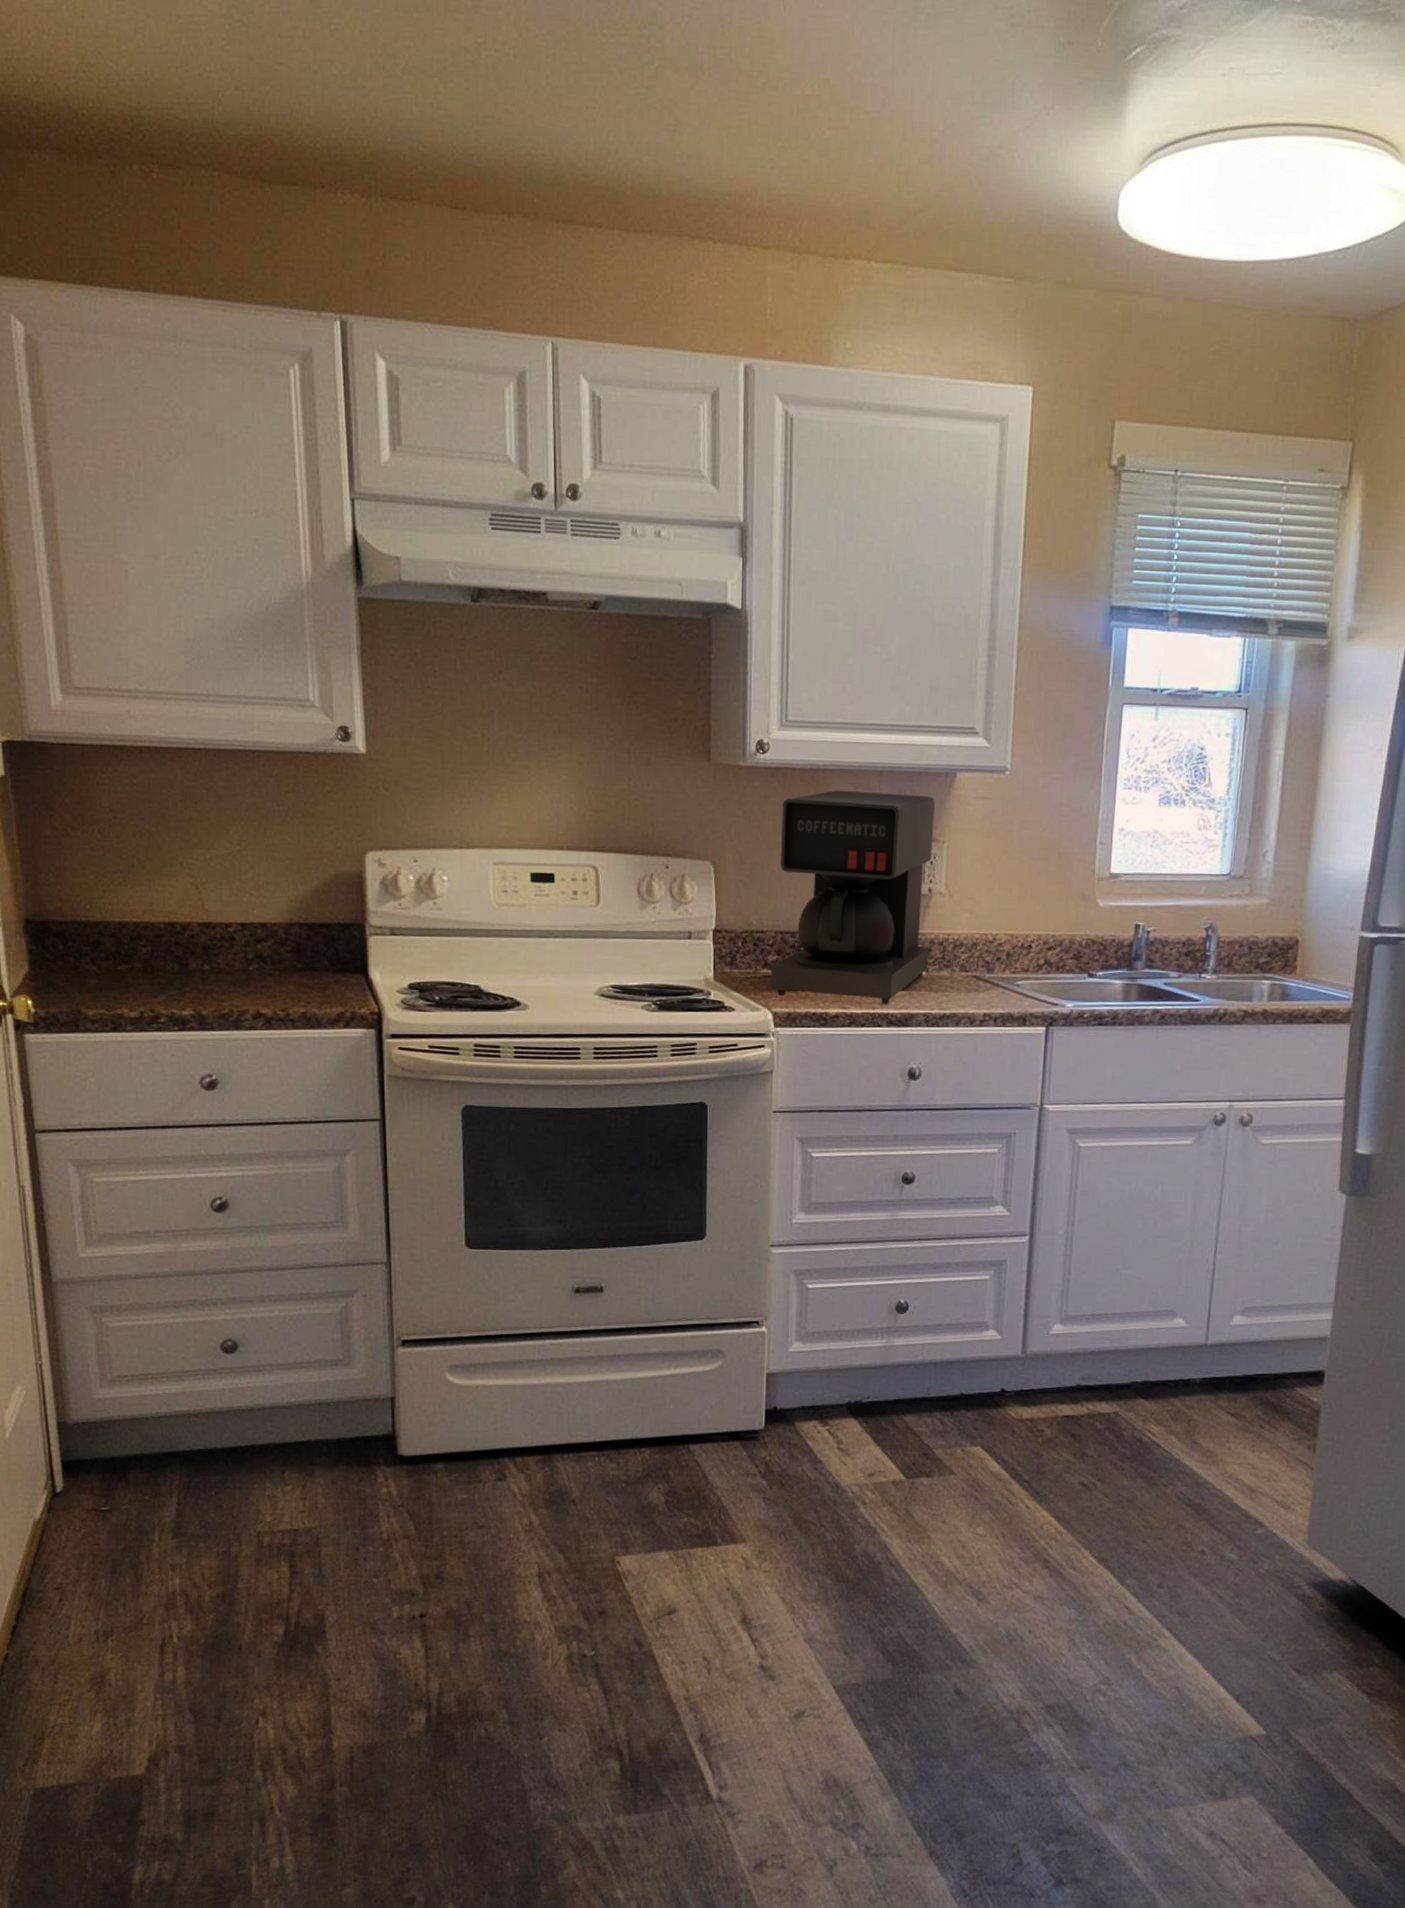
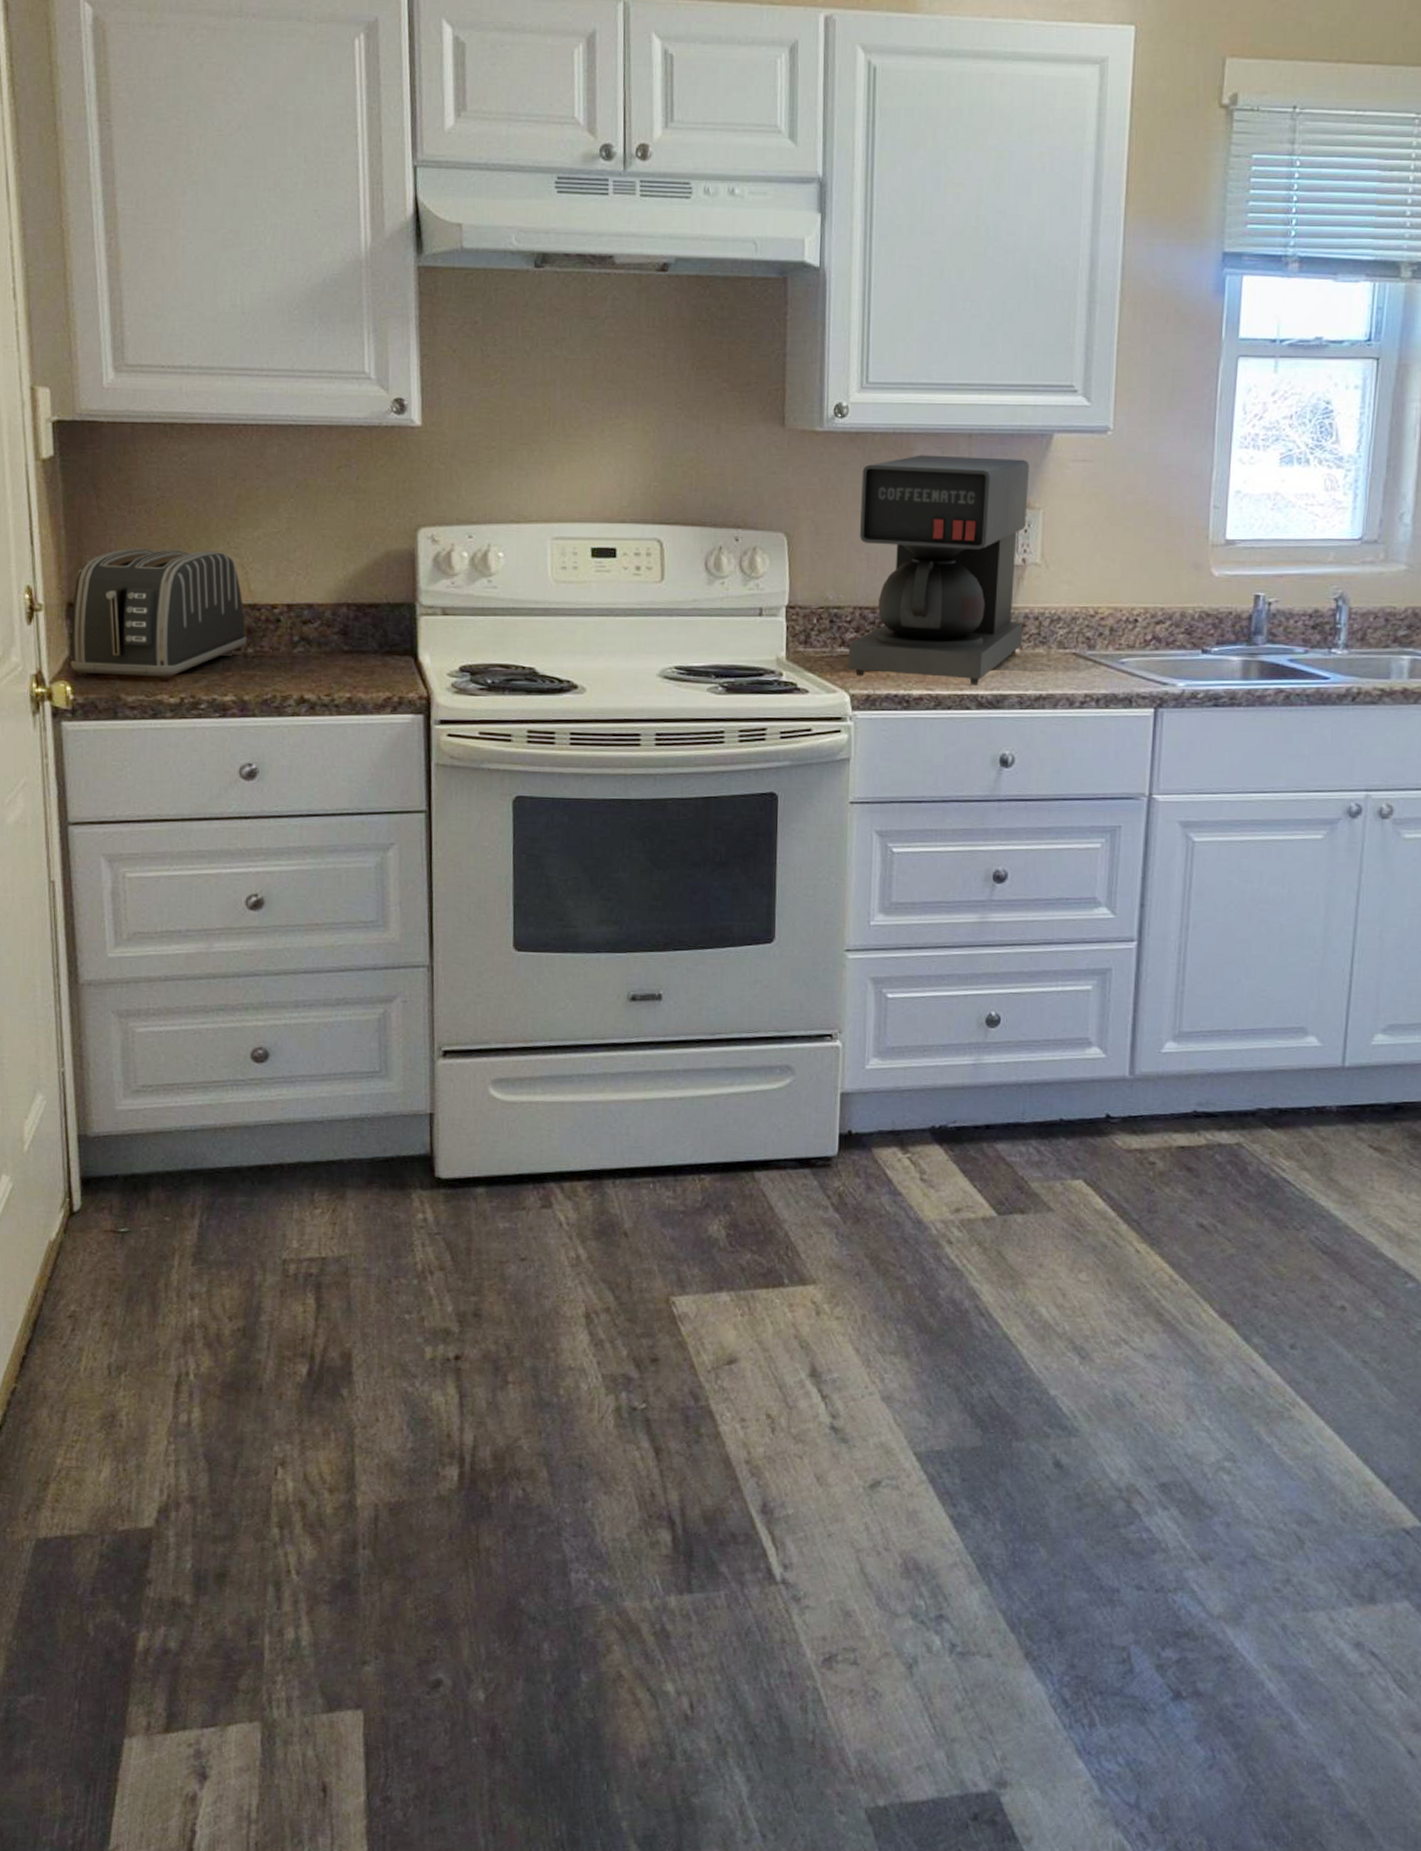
toaster: none [30,867,204,996] -> present [70,548,248,681]

